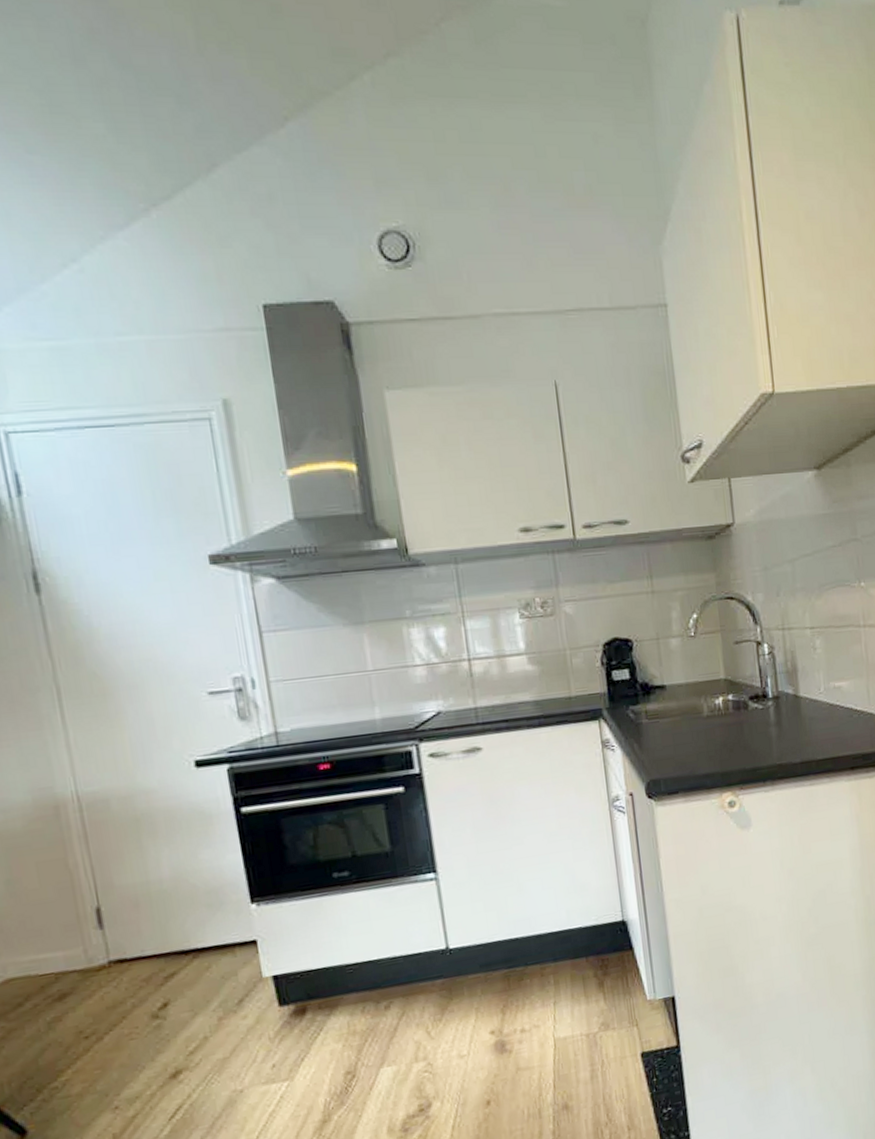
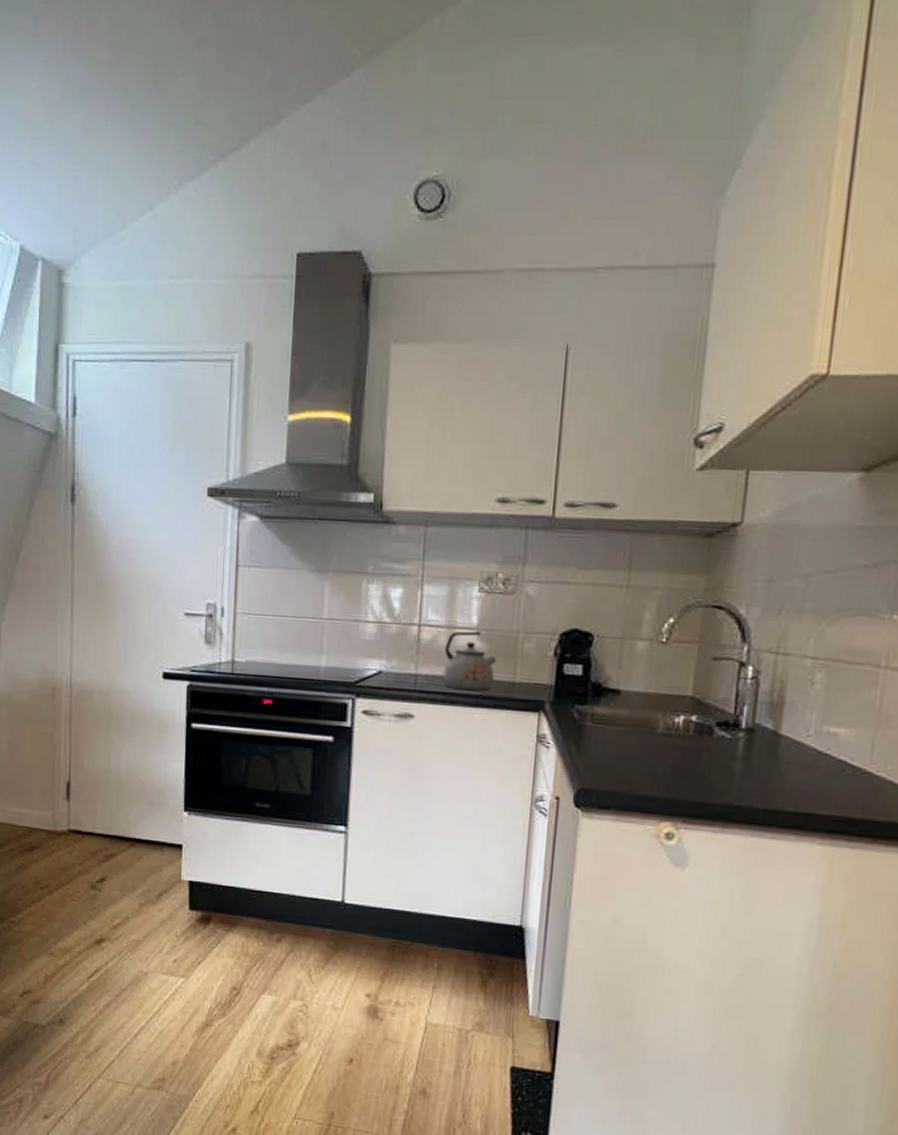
kettle: none [498,655,552,715] -> present [442,631,497,692]

